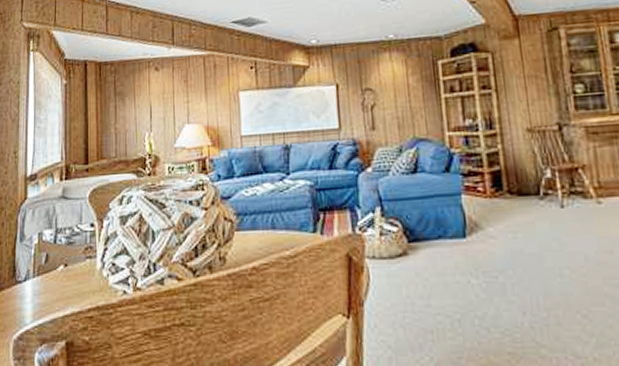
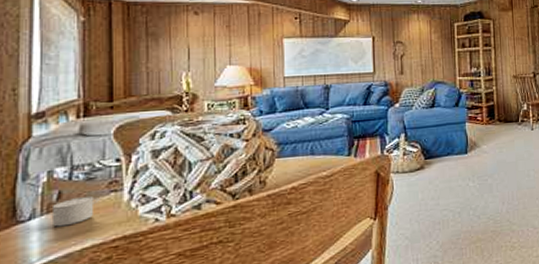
candle: none [36,260,78,291] -> present [44,195,100,227]

